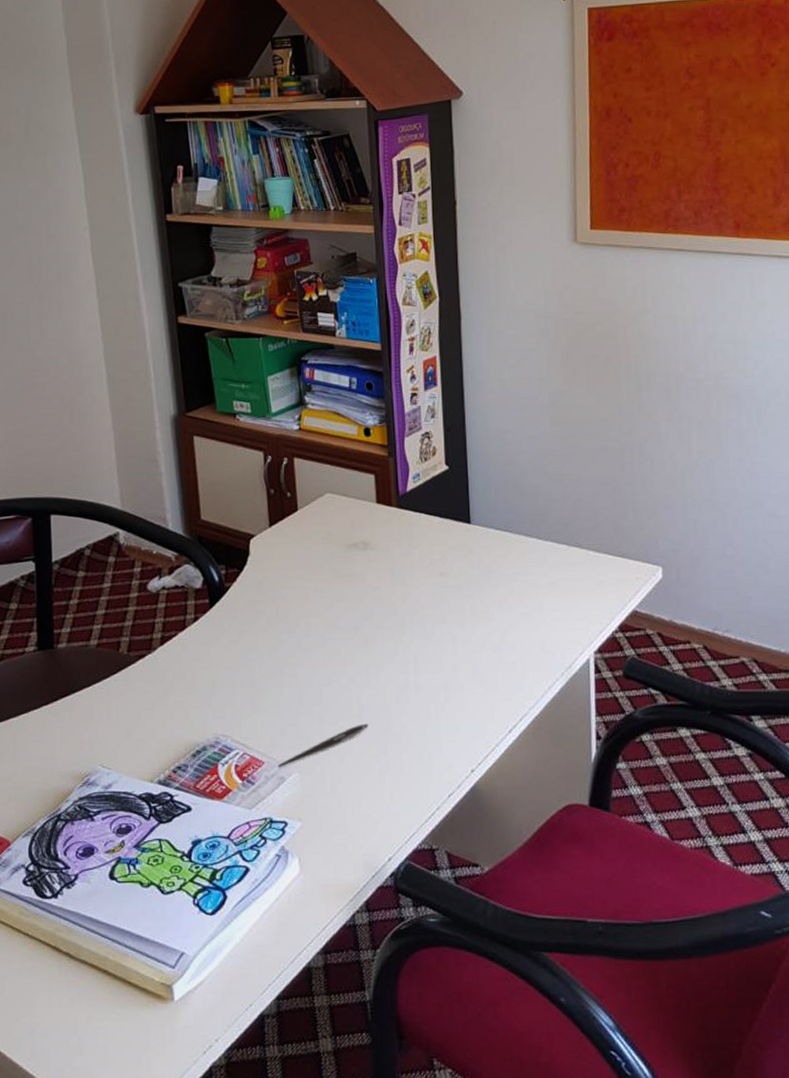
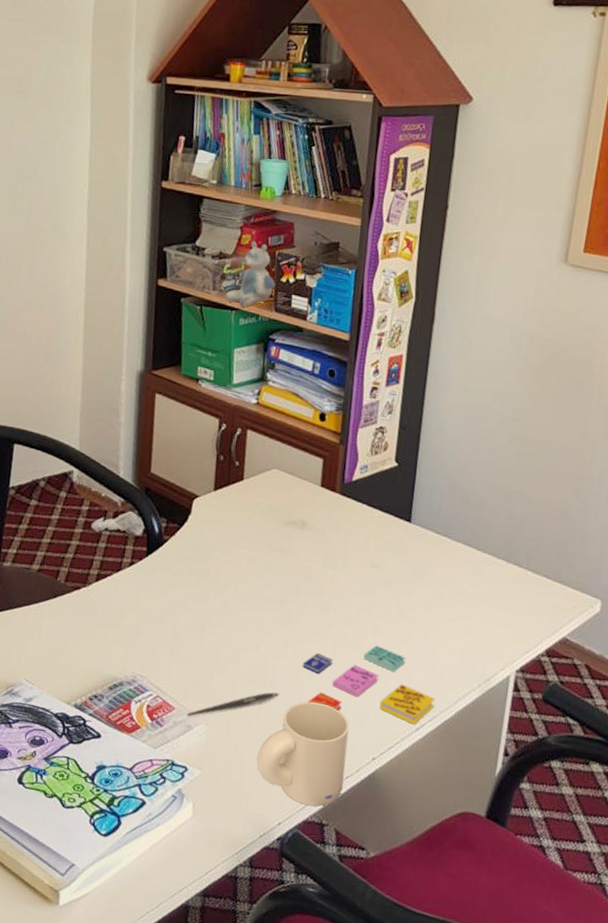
polar bear: none [249,263,299,332] -> present [224,241,275,307]
mug: none [355,725,448,834] -> present [256,701,350,807]
books: none [387,654,523,729] -> present [302,645,436,725]

